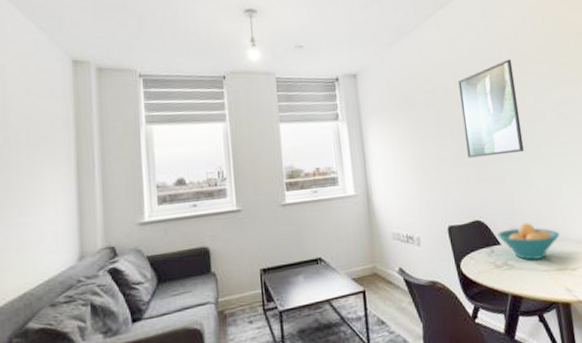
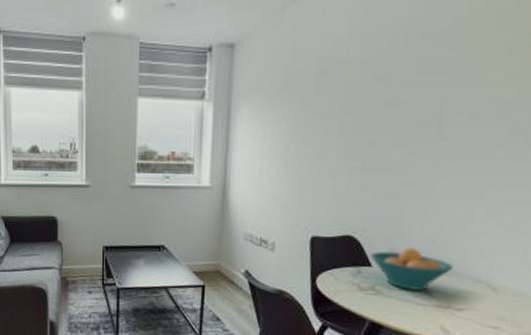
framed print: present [458,59,525,158] -> none [356,35,453,163]

